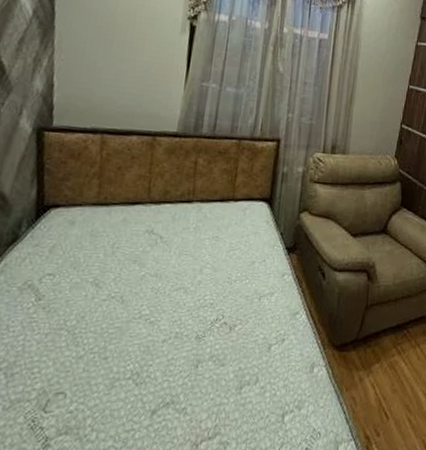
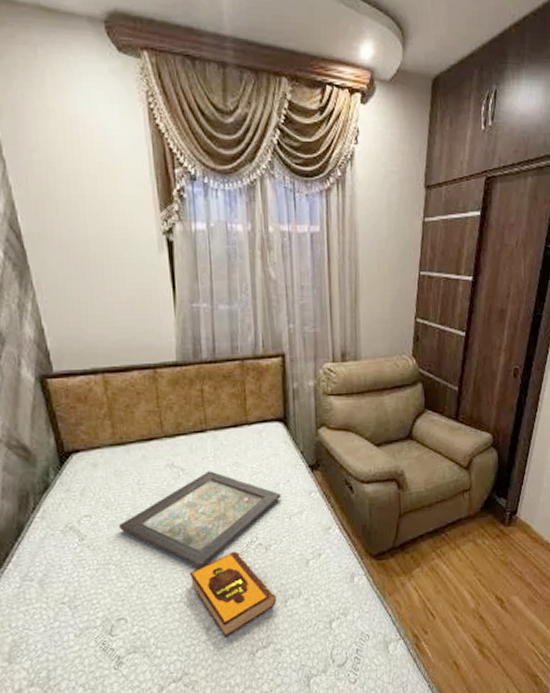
tray: none [81,242,255,343] -> present [118,471,281,568]
hardback book: none [145,328,233,424] -> present [189,551,277,638]

